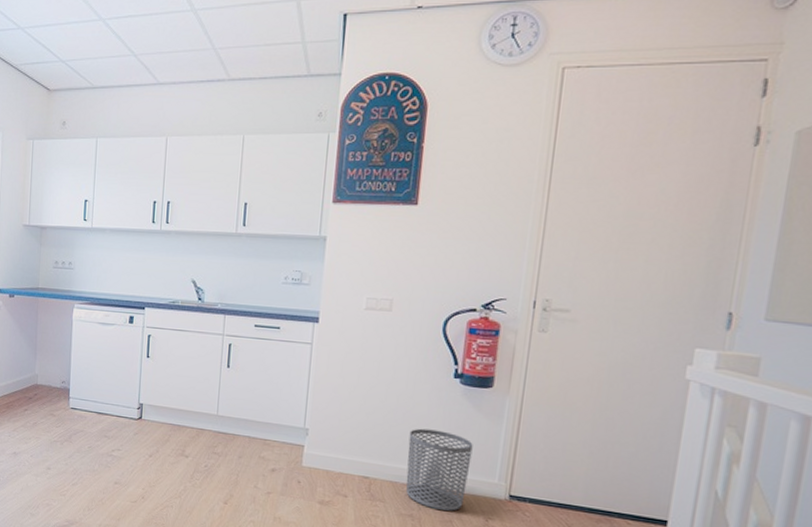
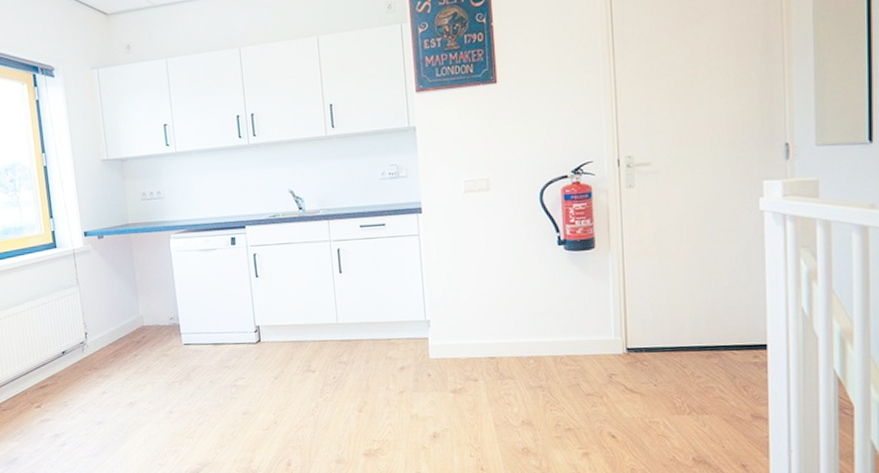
waste bin: present [406,428,473,511] -> none [526,298,587,376]

